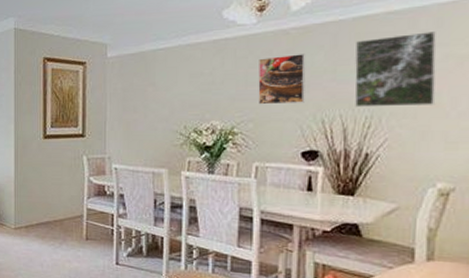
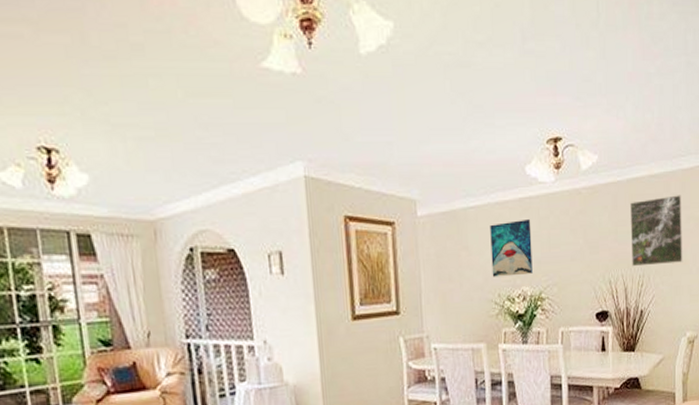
wall art: none [178,58,226,111] -> present [490,218,533,277]
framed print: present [258,54,306,105] -> none [559,214,596,268]

